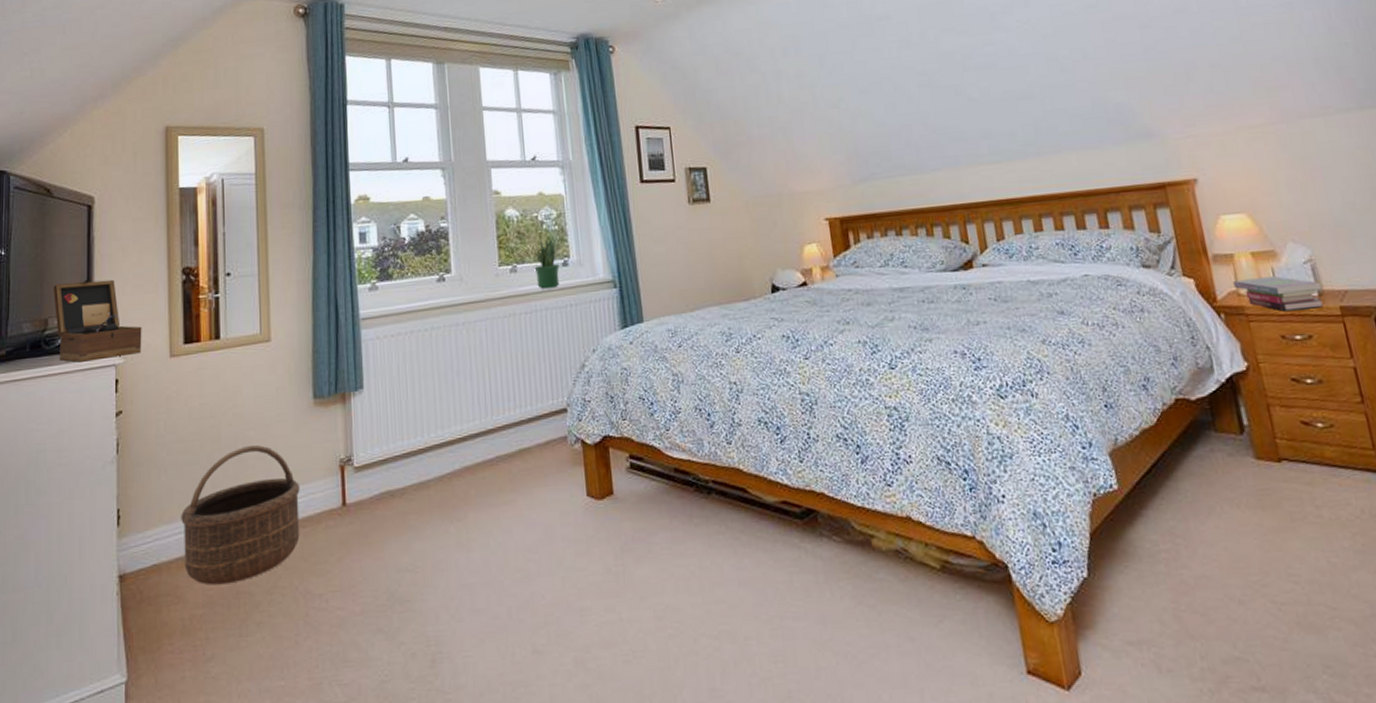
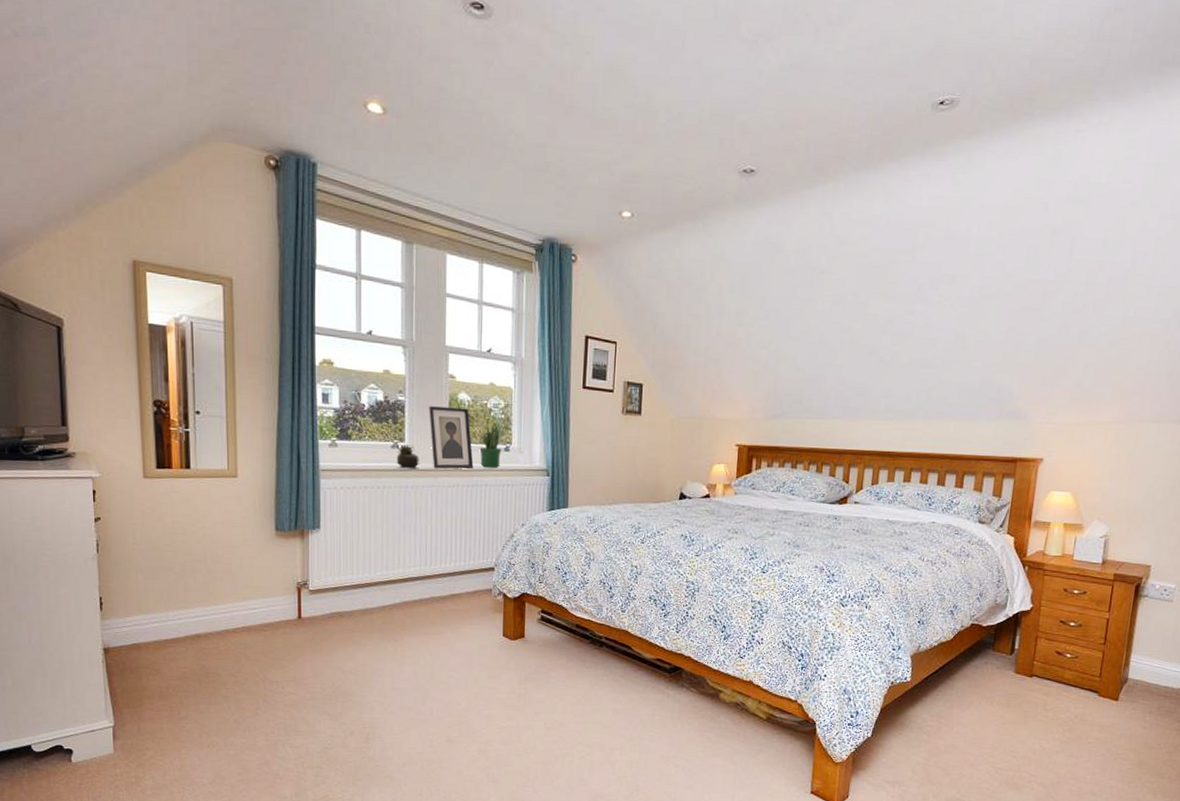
wooden box: present [53,279,142,363] -> none [28,396,117,472]
basket: present [181,445,300,586] -> none [157,561,262,666]
succulent plant: none [441,275,469,305] -> present [394,445,419,469]
picture frame: none [474,224,530,299] -> present [429,406,474,469]
books: present [1233,276,1323,311] -> none [1042,543,1107,573]

